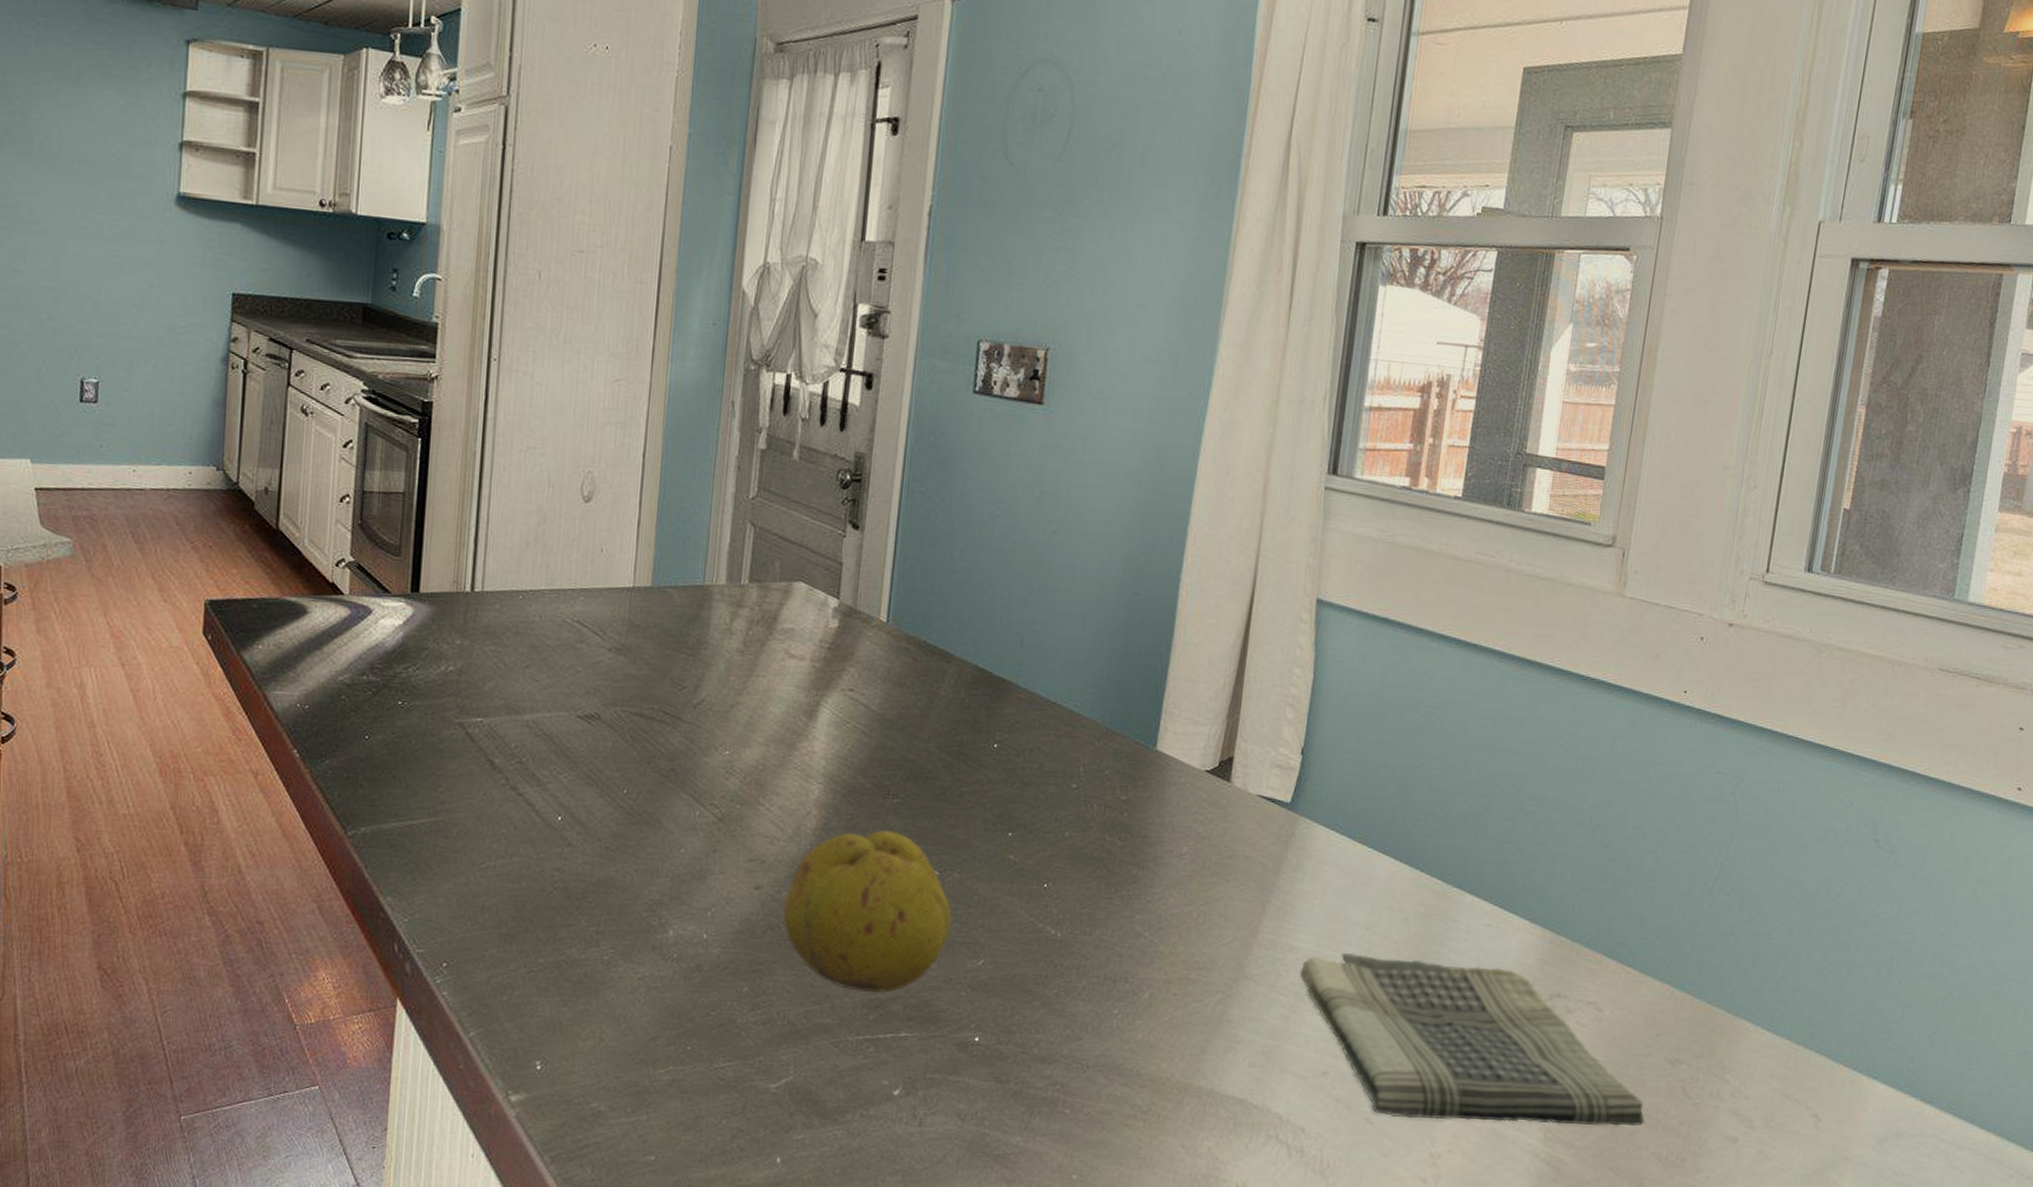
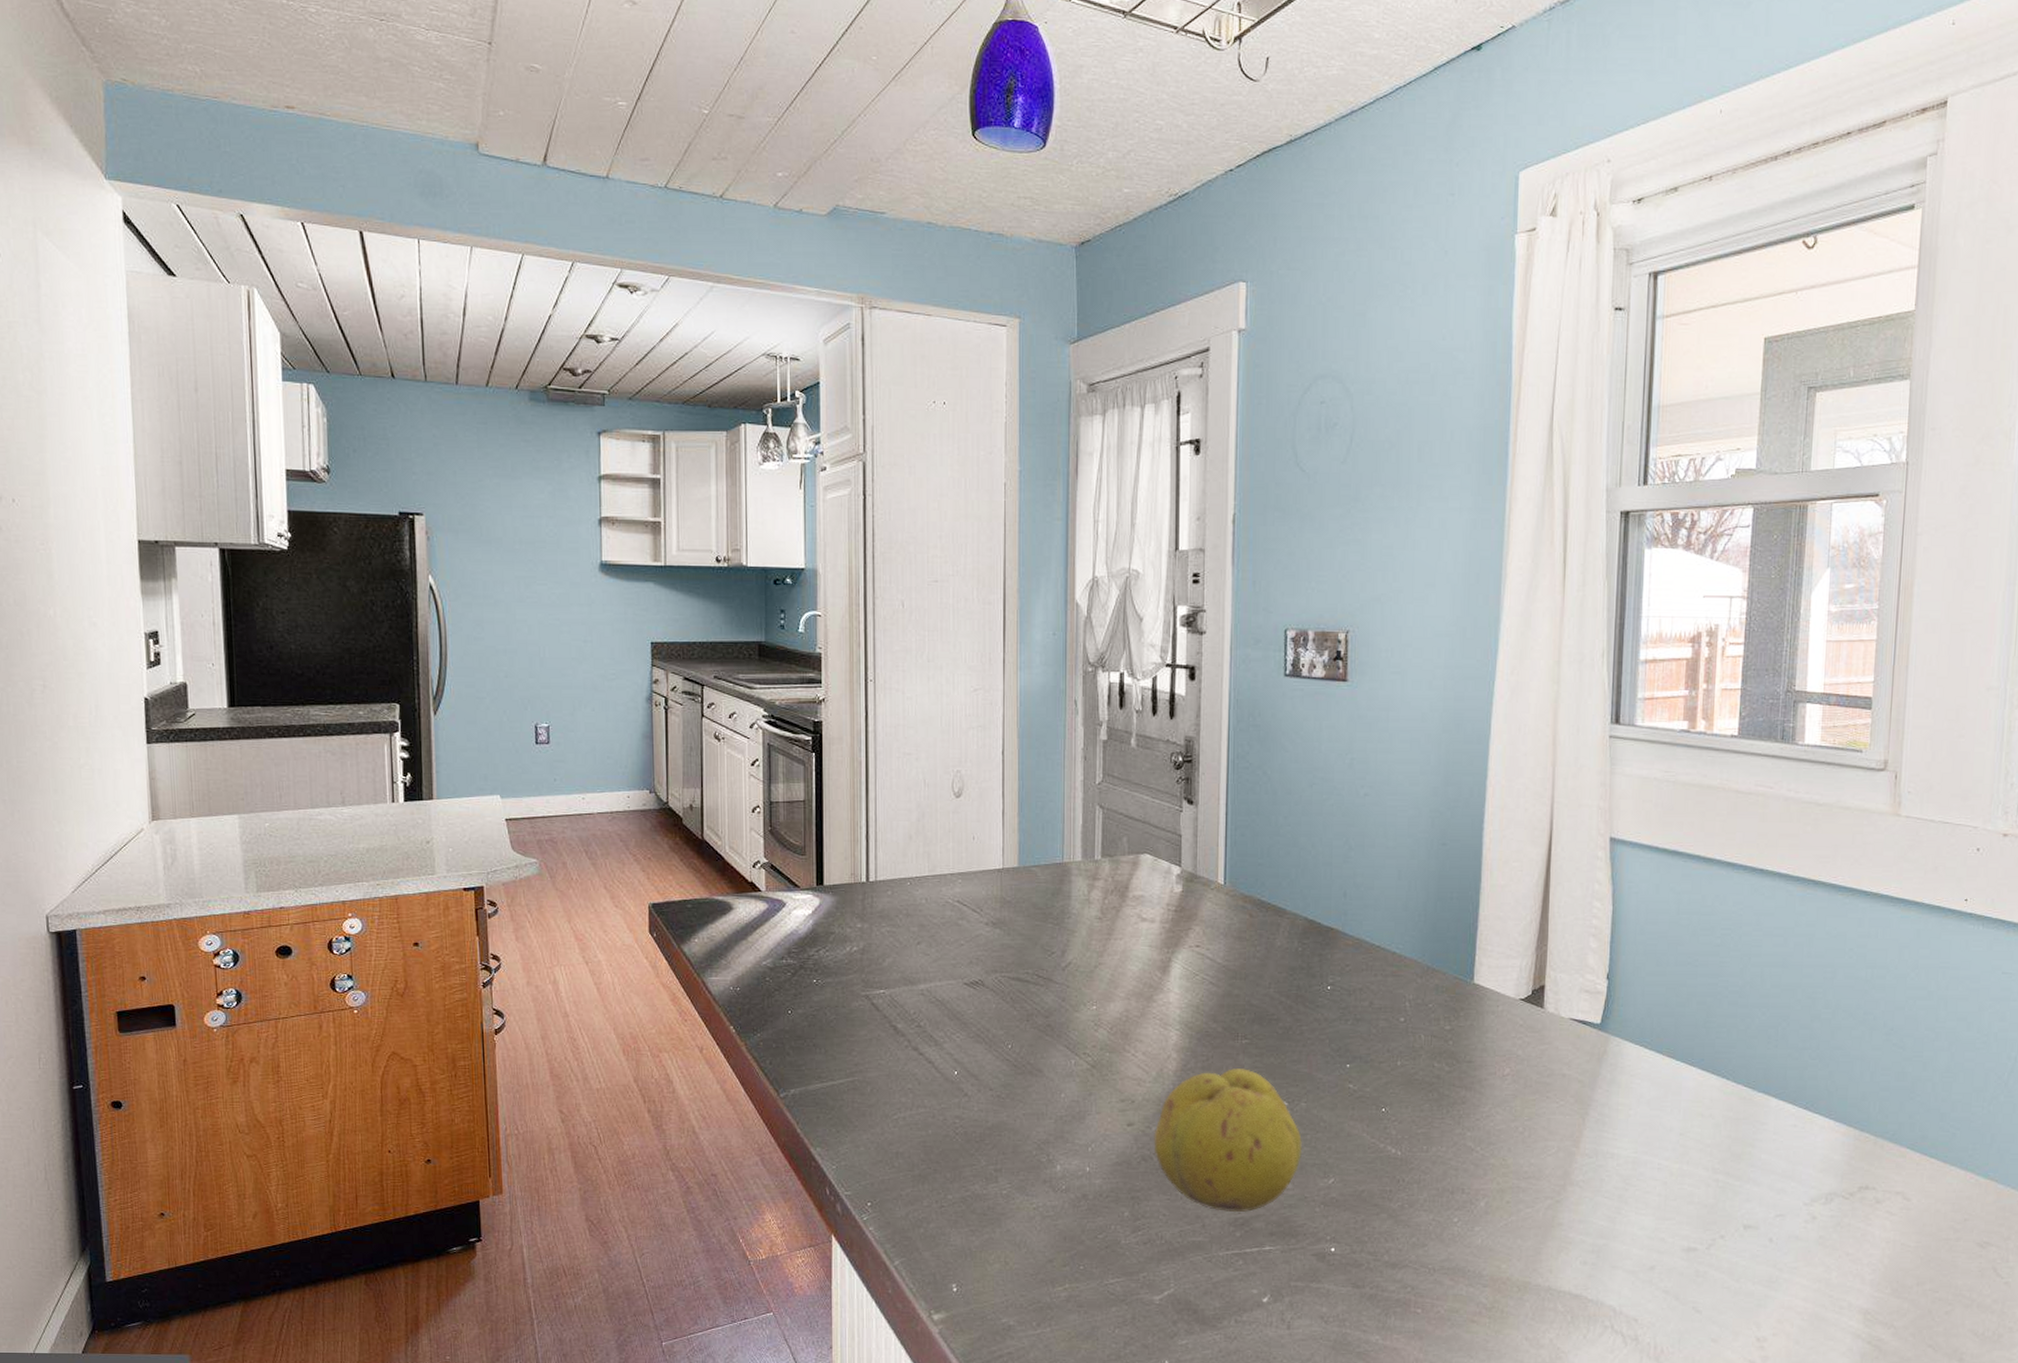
dish towel: present [1299,952,1645,1126] -> none [1621,1157,1960,1307]

